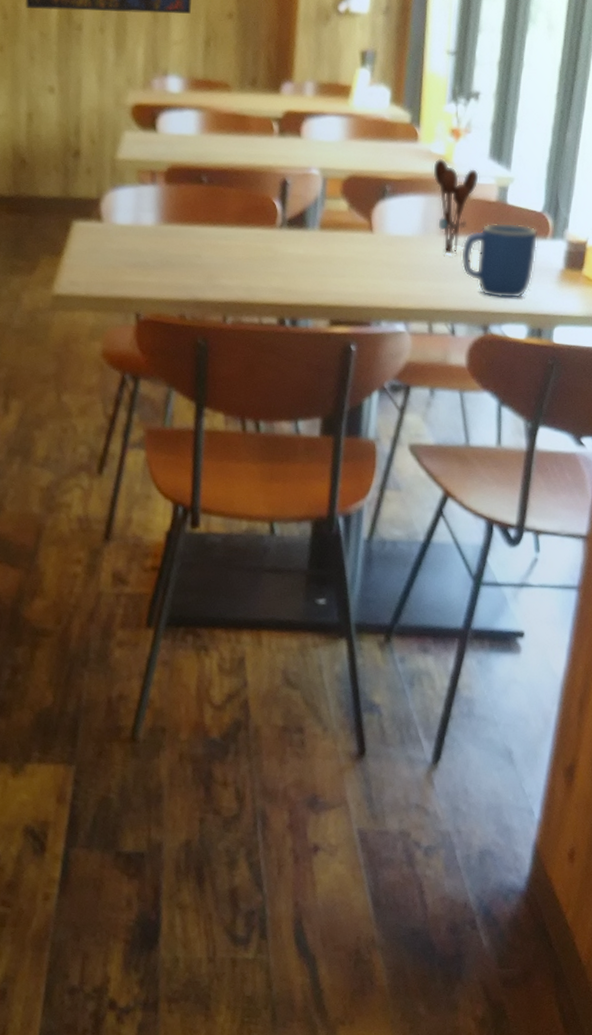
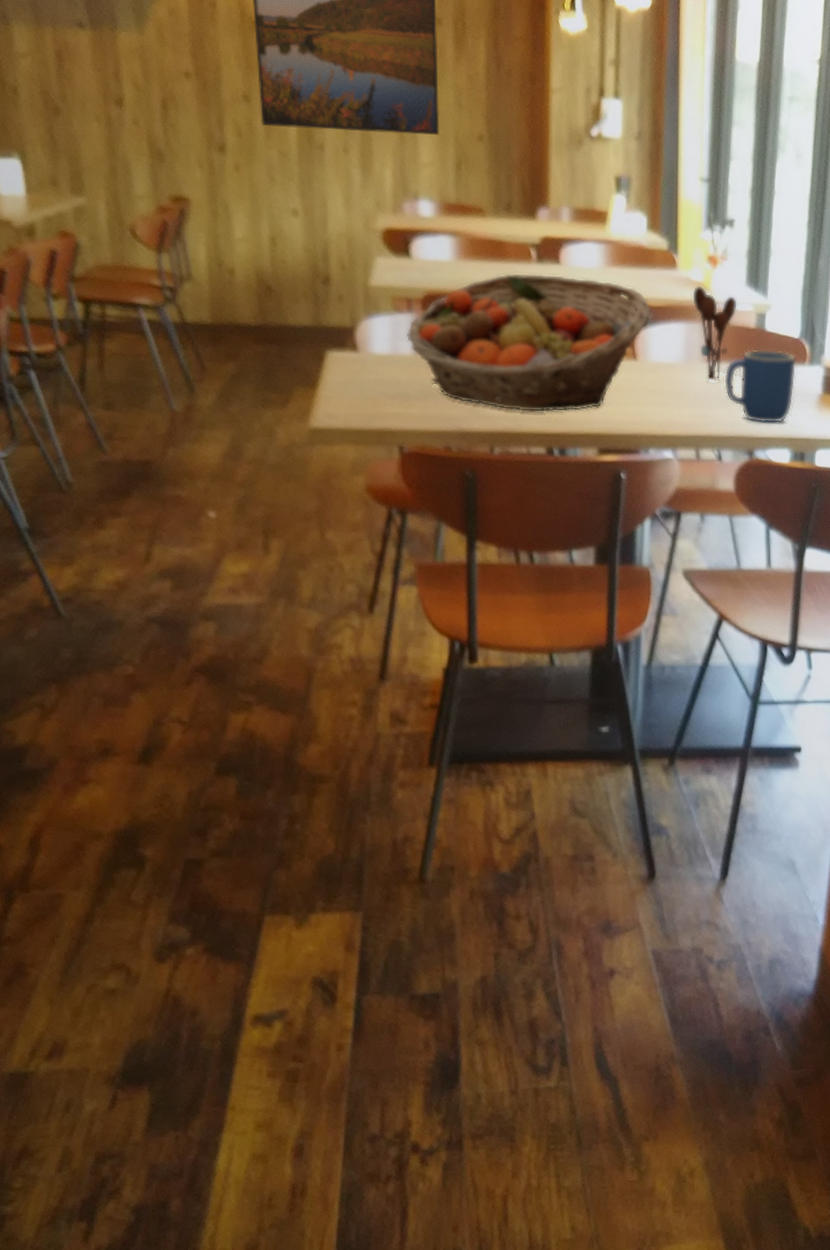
fruit basket: none [149,146,390,283] -> present [407,273,651,413]

